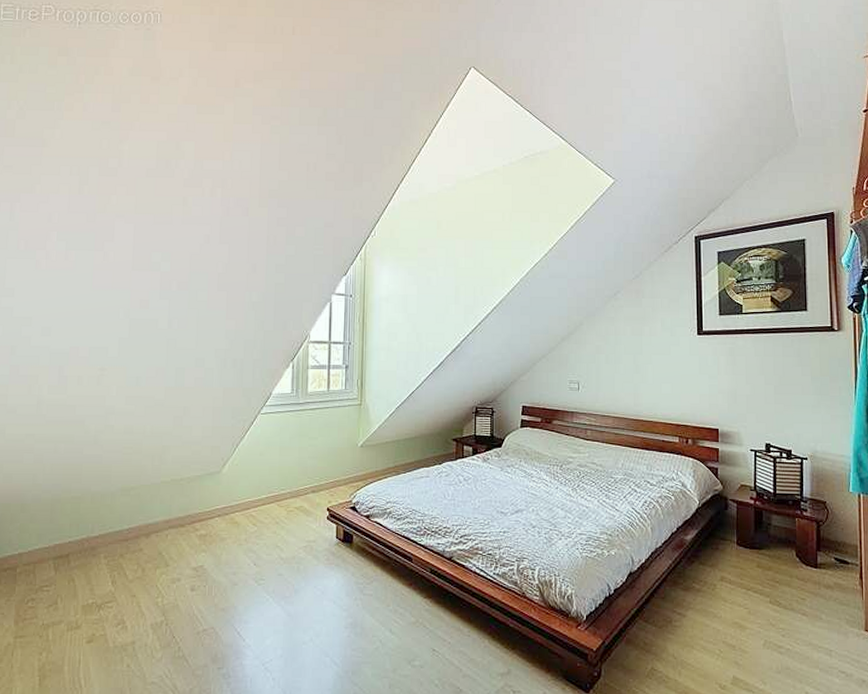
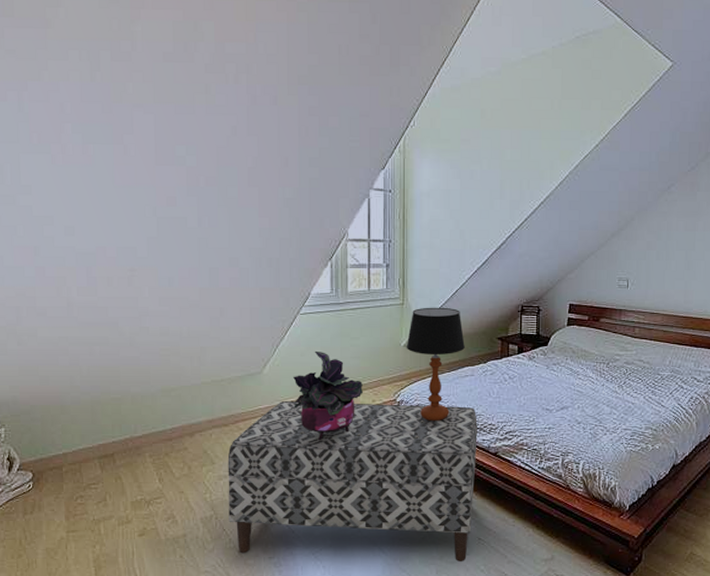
bench: none [179,500,433,676] -> present [227,400,478,562]
potted plant: none [249,450,319,543] -> present [292,350,363,441]
table lamp: none [363,408,421,524] -> present [406,307,465,422]

